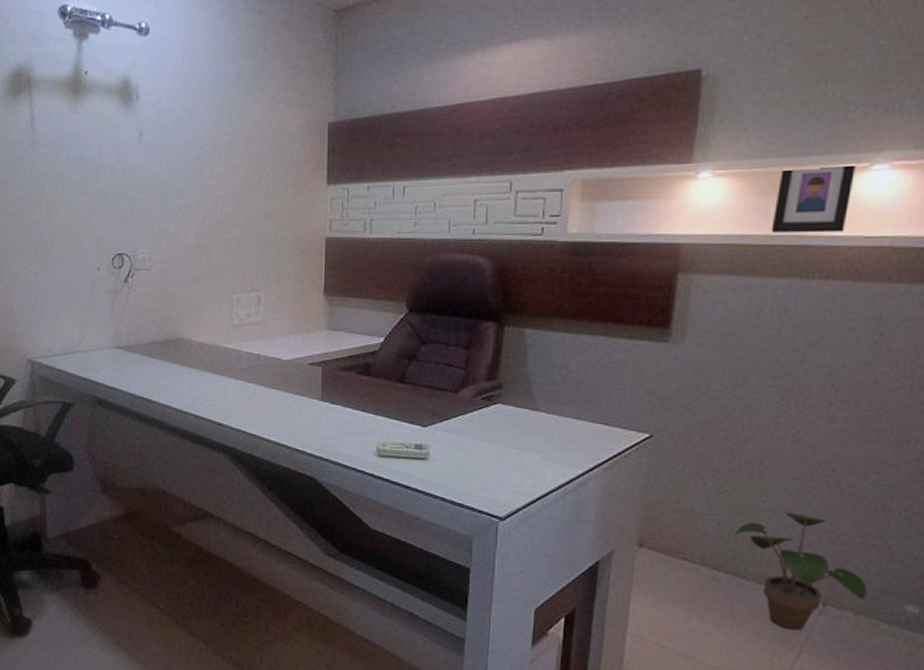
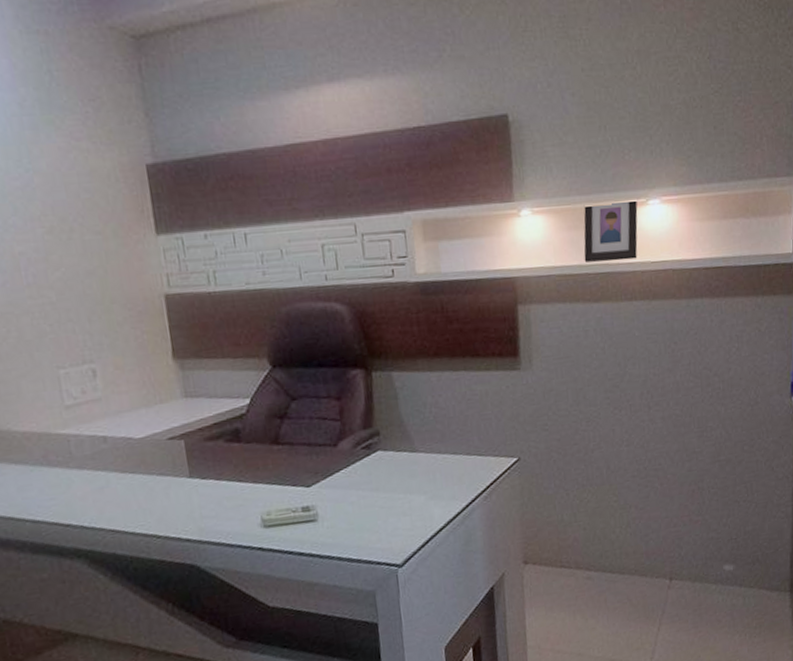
potted plant: present [734,512,867,631] -> none [597,506,698,608]

